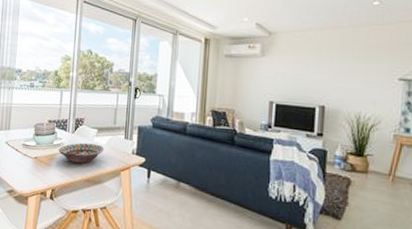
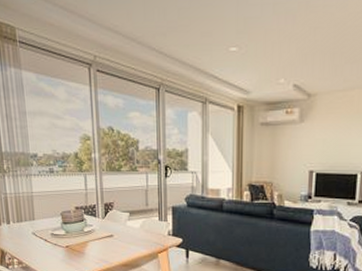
decorative bowl: present [59,143,105,164] -> none [90,227,139,249]

